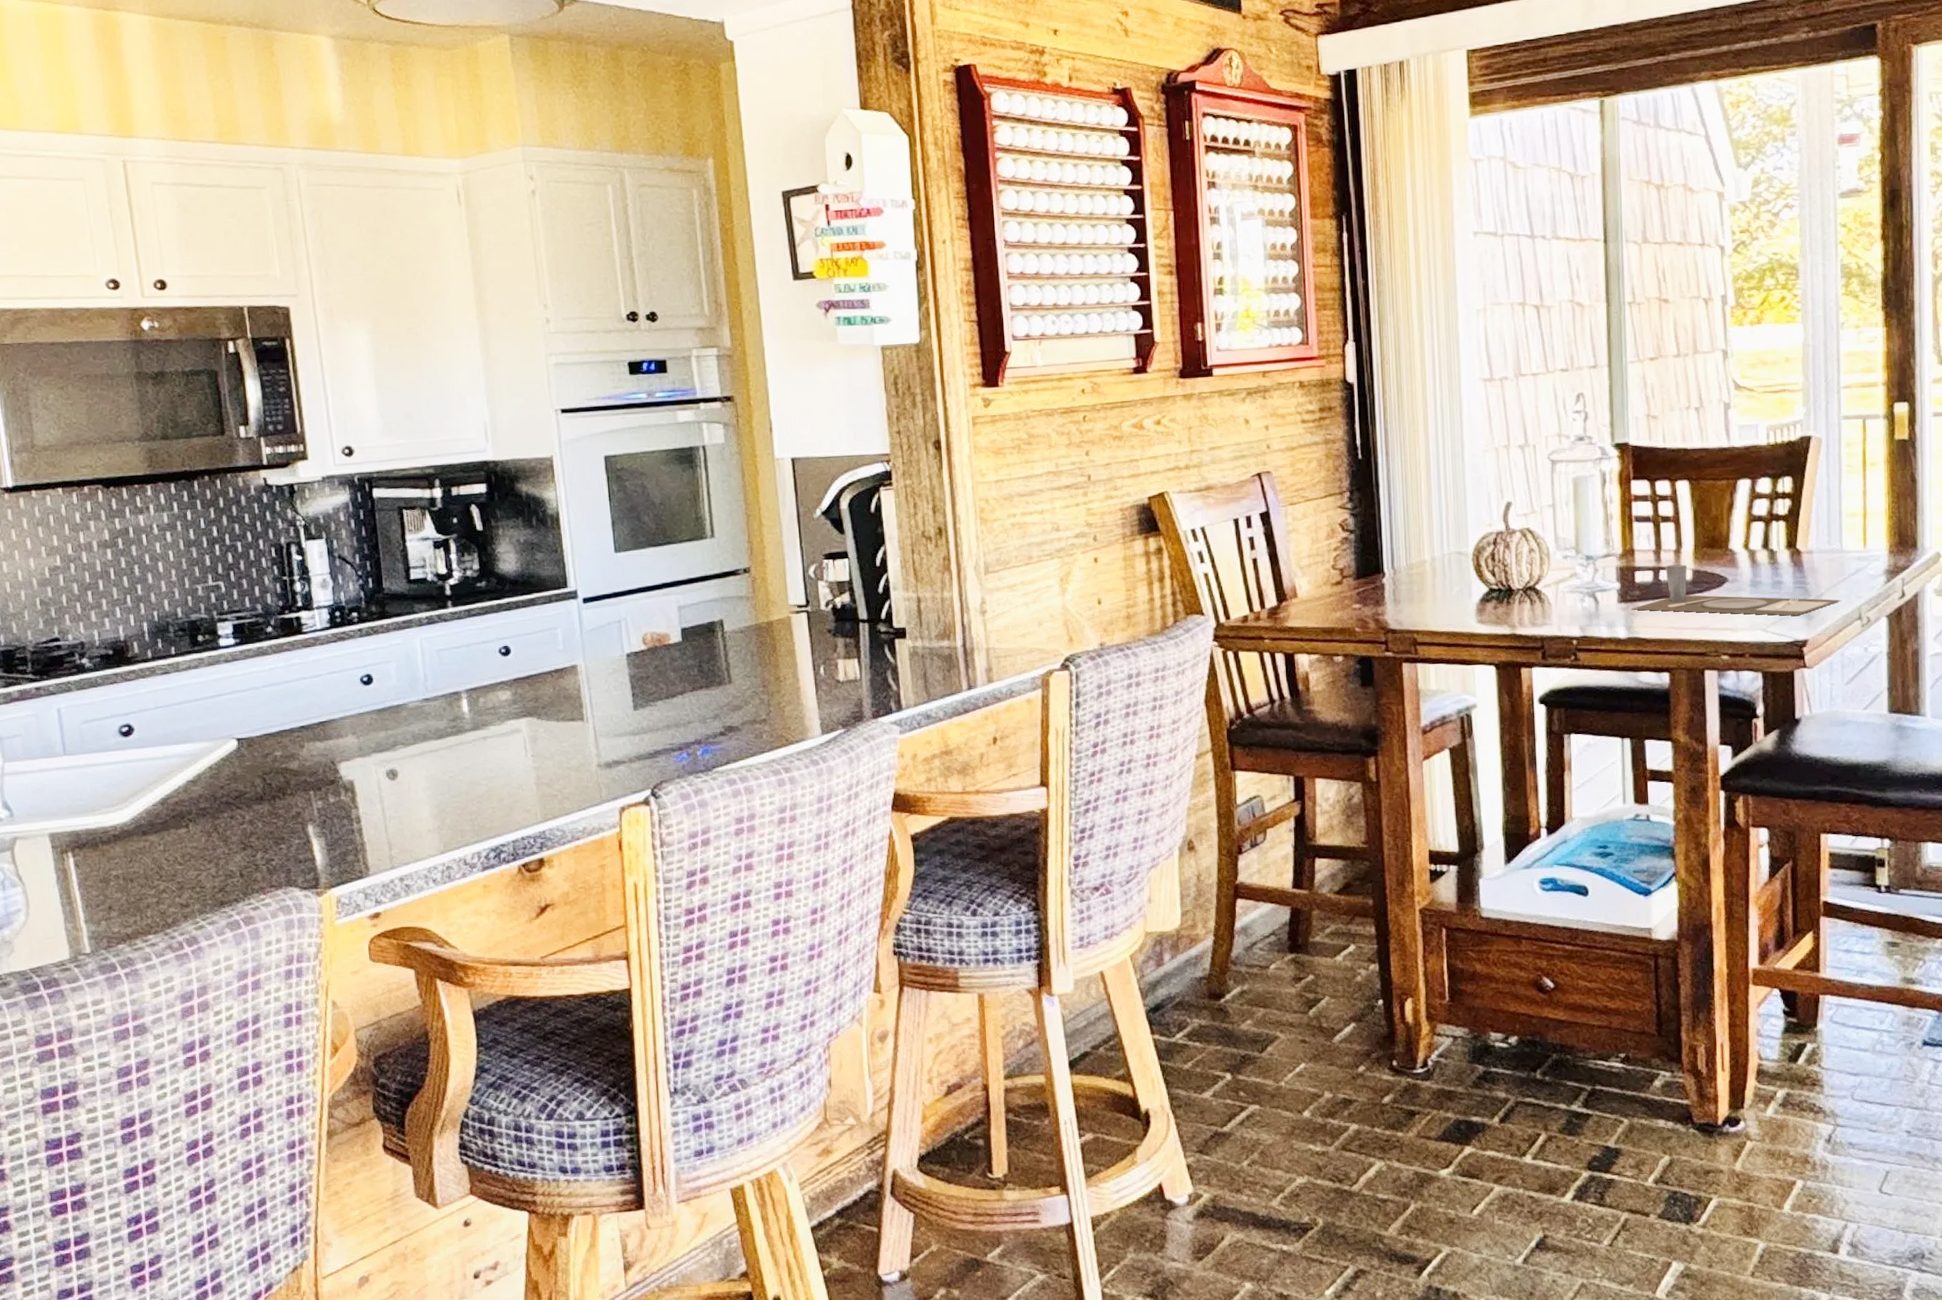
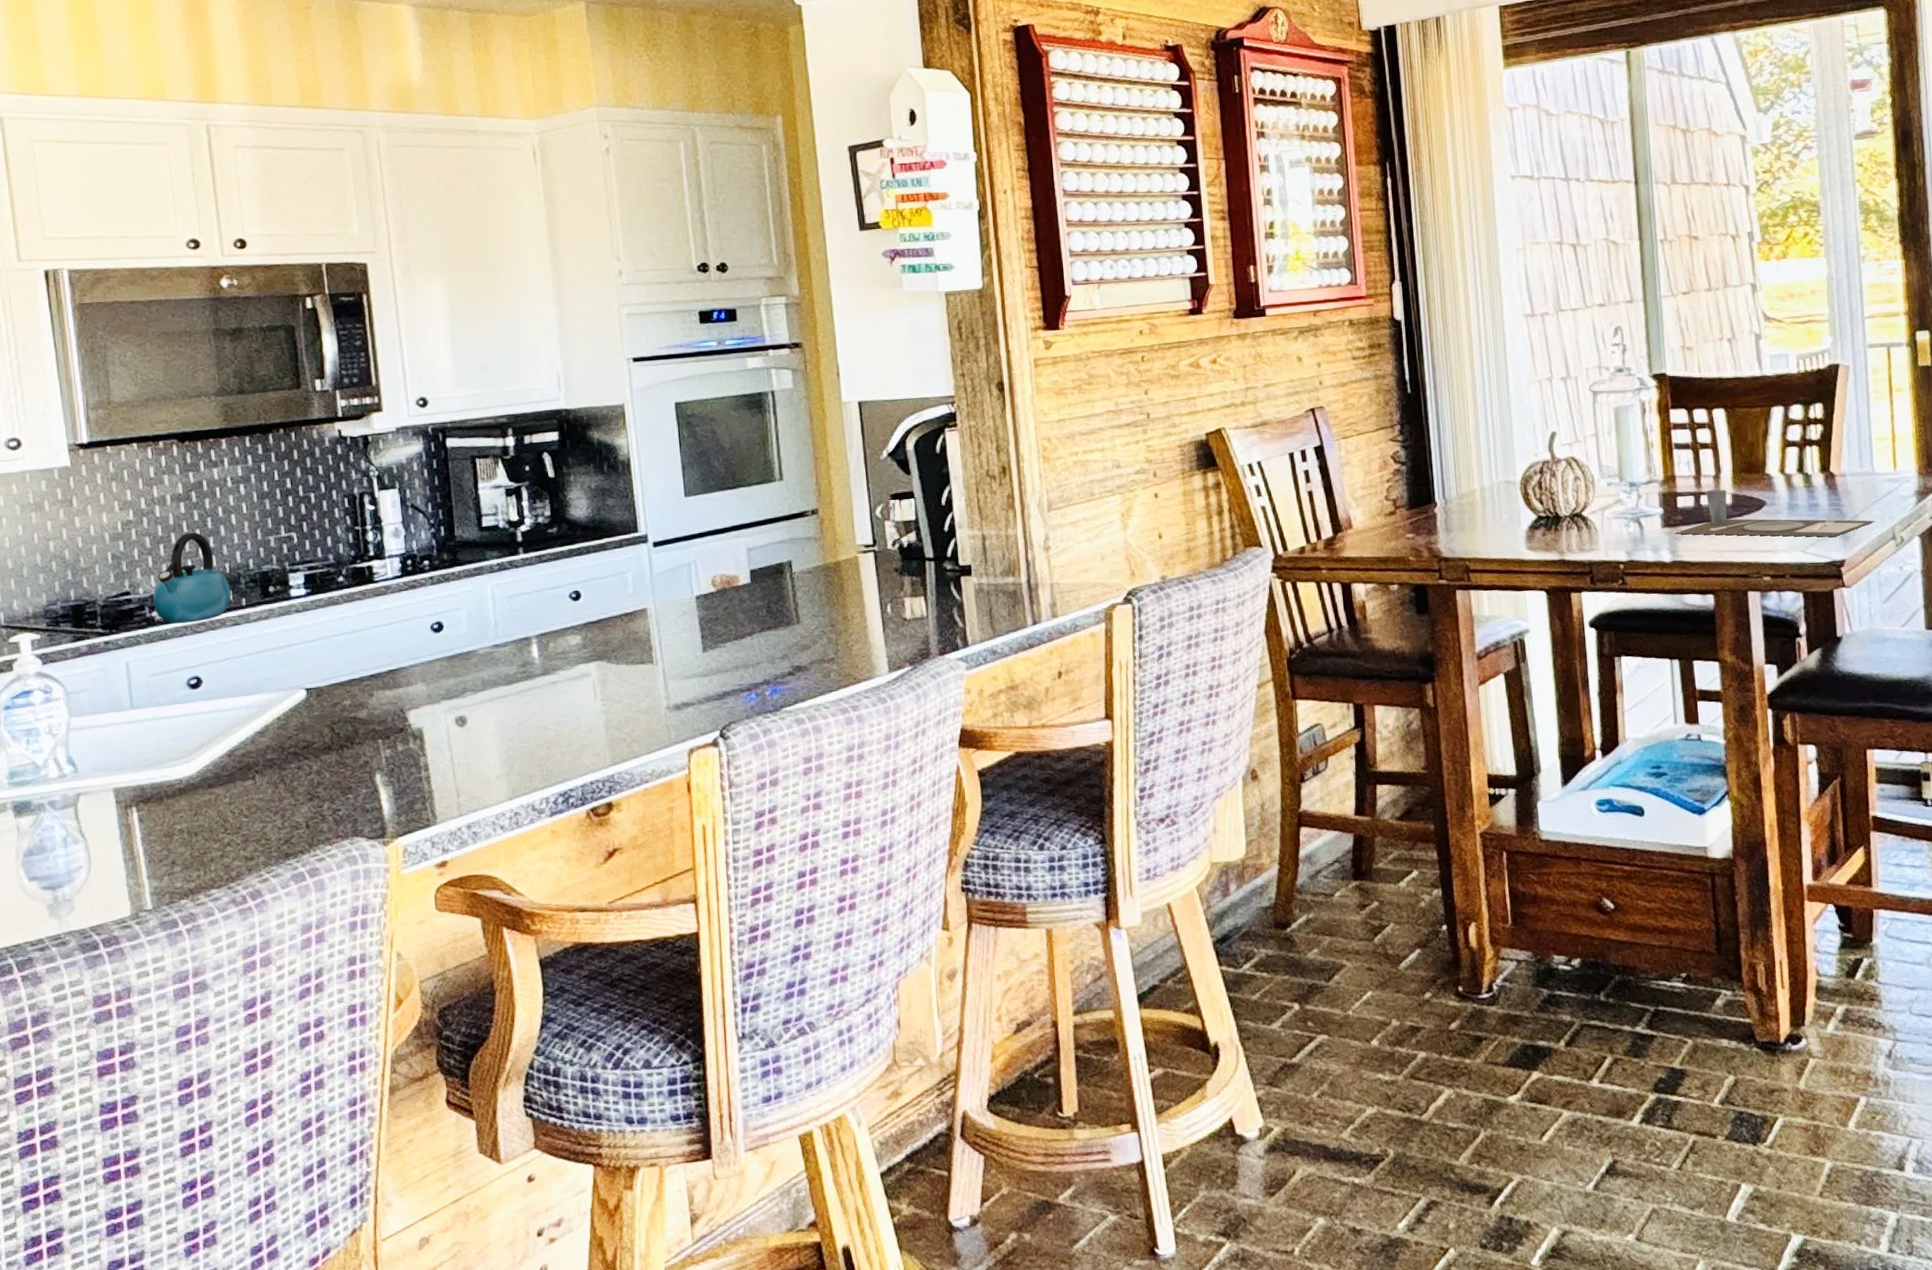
kettle: none [82,580,160,671] -> present [152,533,231,624]

